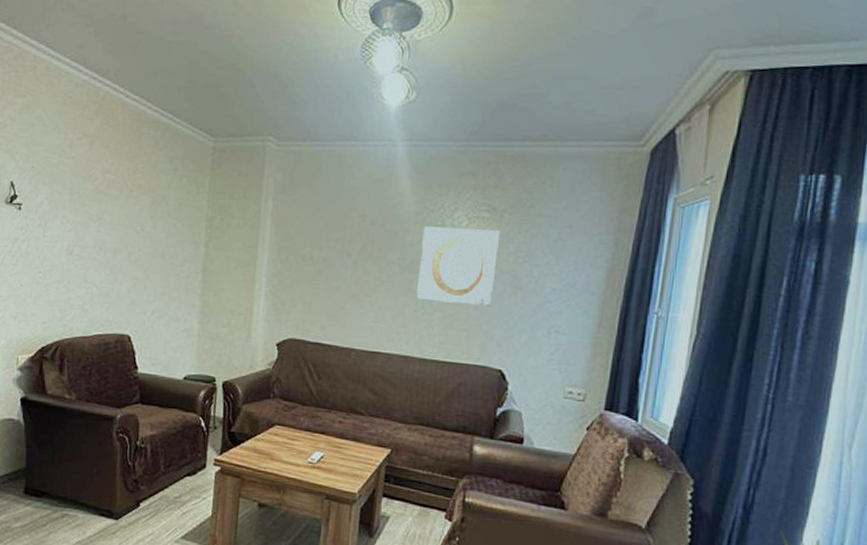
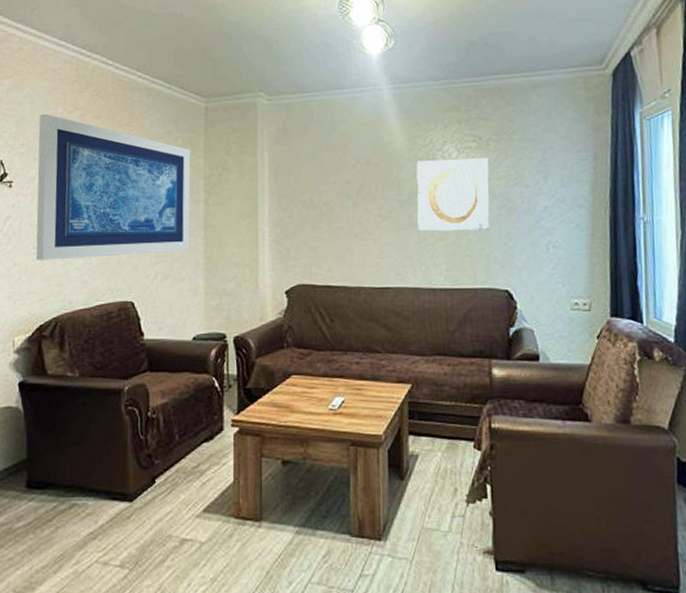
wall art: none [40,137,196,292] -> present [35,113,191,261]

